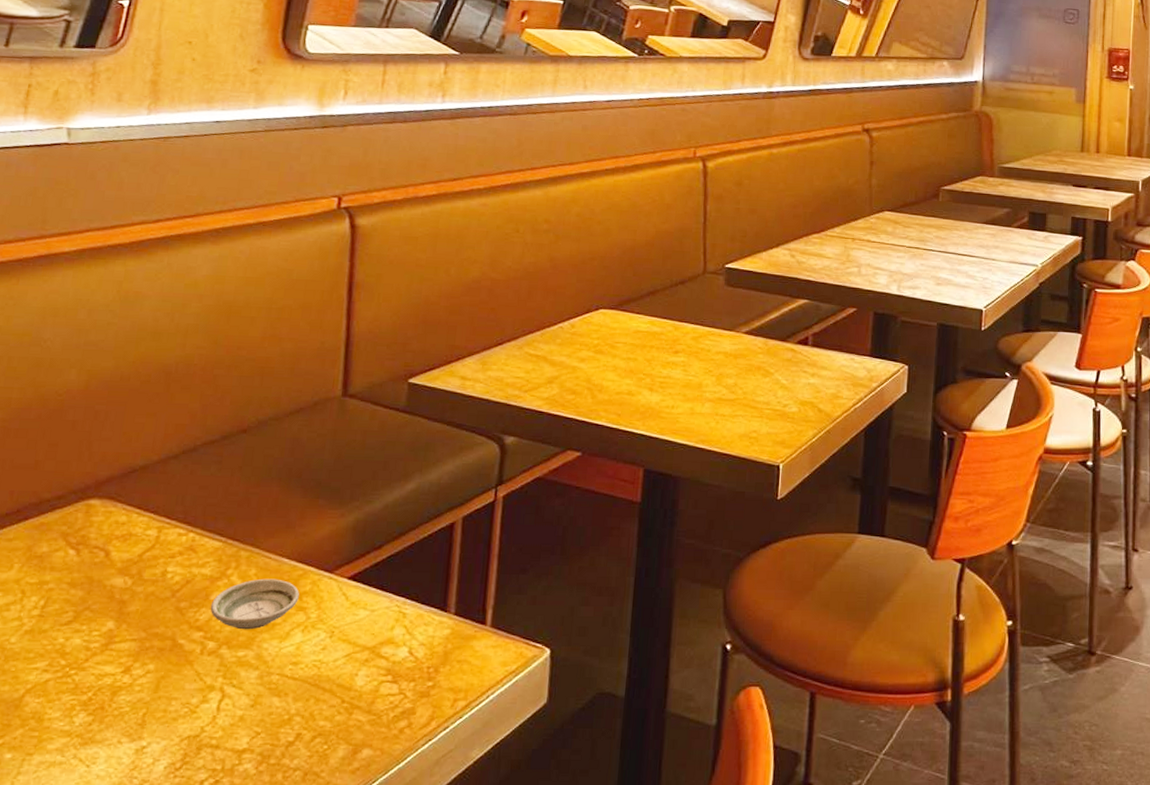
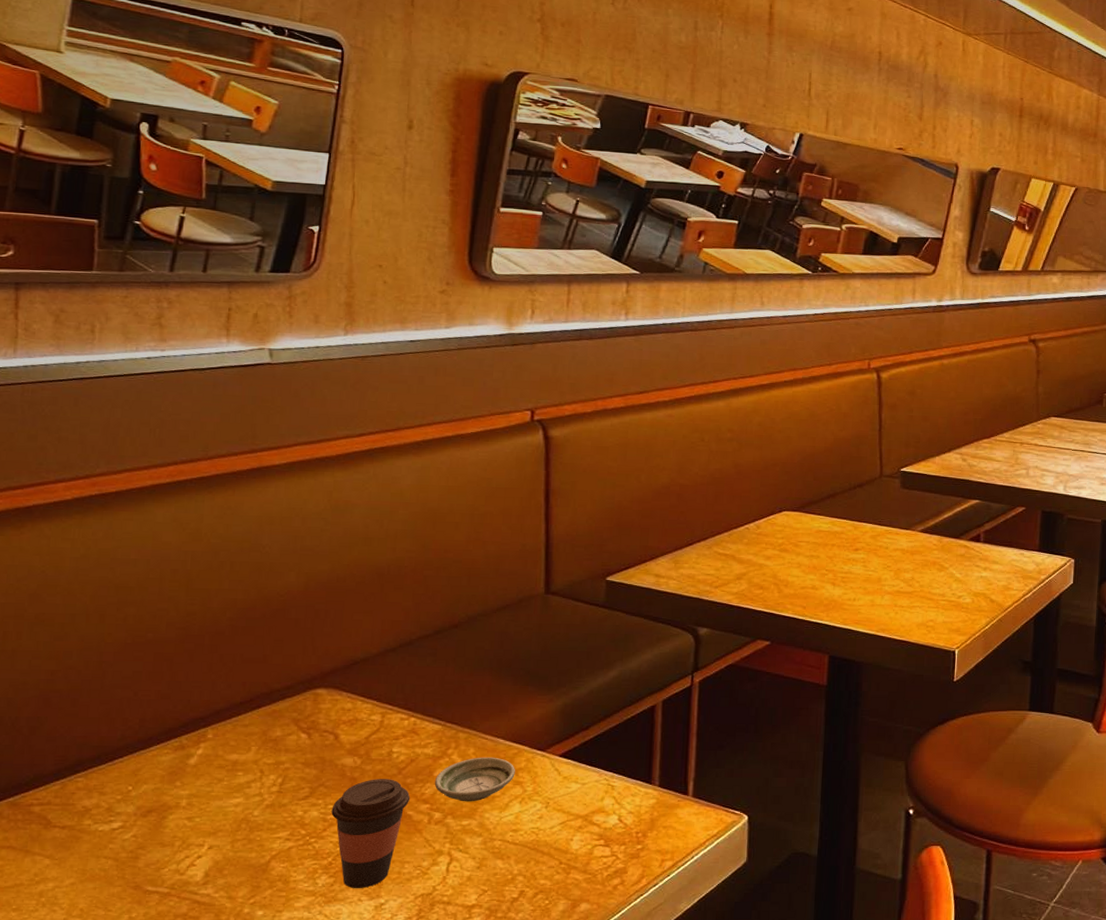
coffee cup: none [95,602,183,728] -> present [331,779,411,888]

